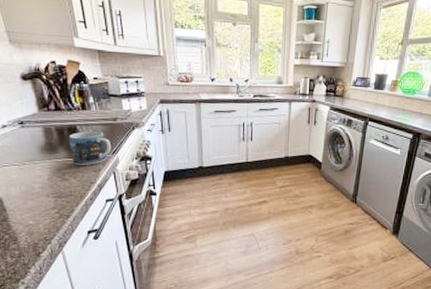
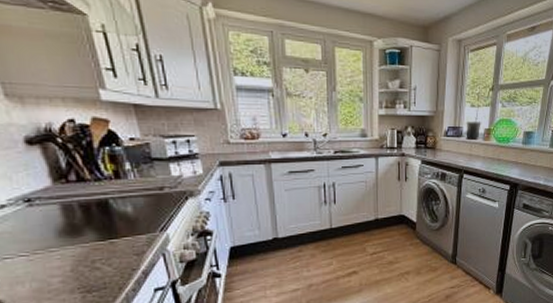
mug: present [69,130,112,165] -> none [98,204,159,249]

